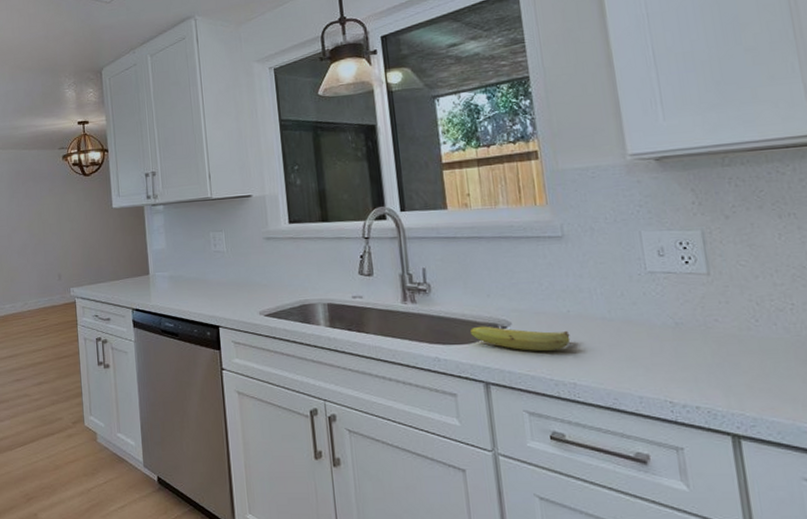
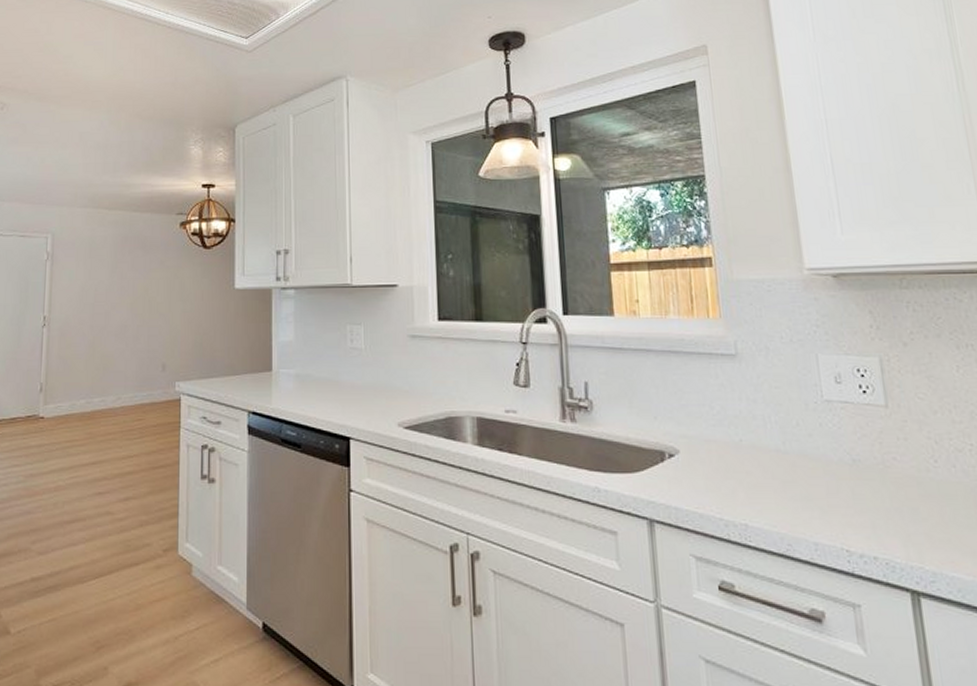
fruit: present [469,326,571,352] -> none [633,453,743,486]

